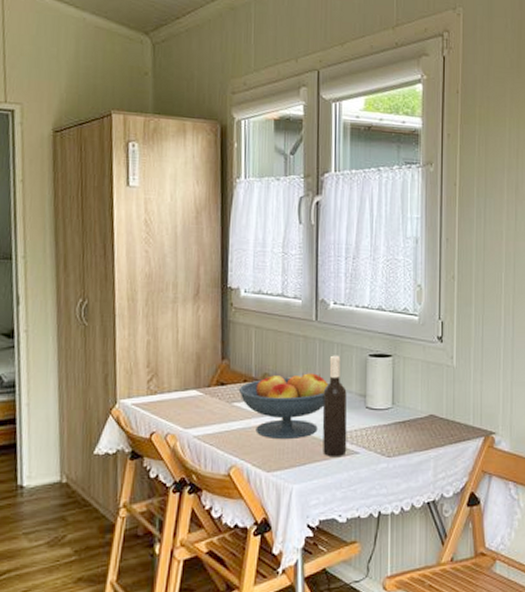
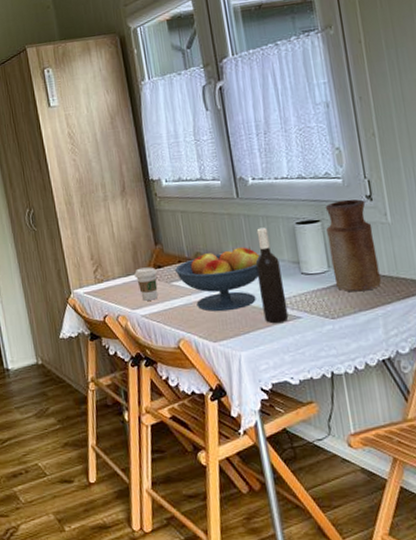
coffee cup: none [193,383,219,420] -> present [134,267,158,301]
vase: none [396,337,438,432] -> present [325,199,381,292]

